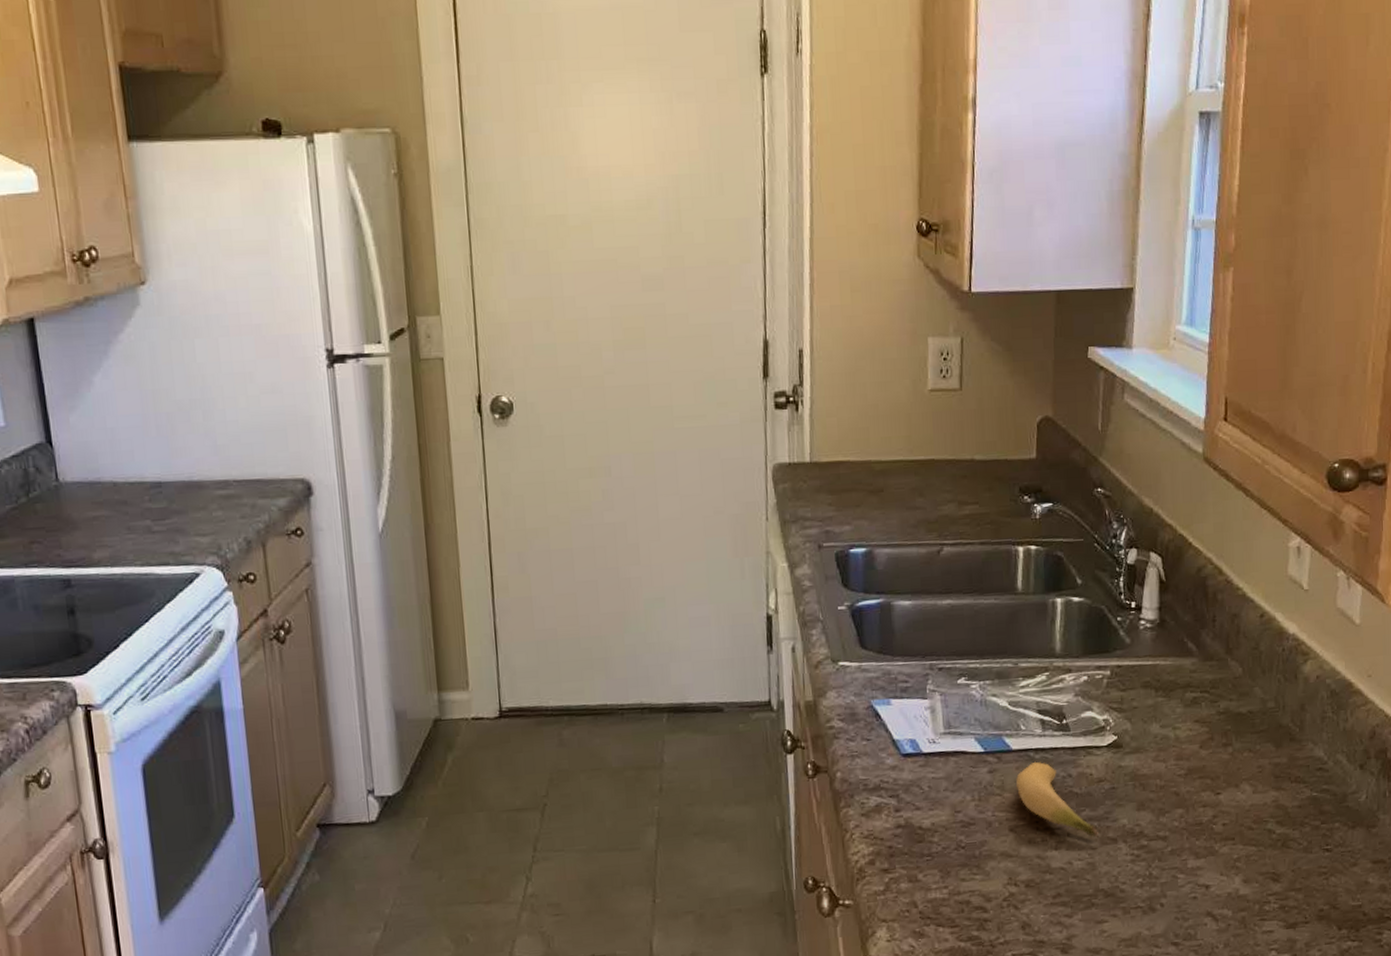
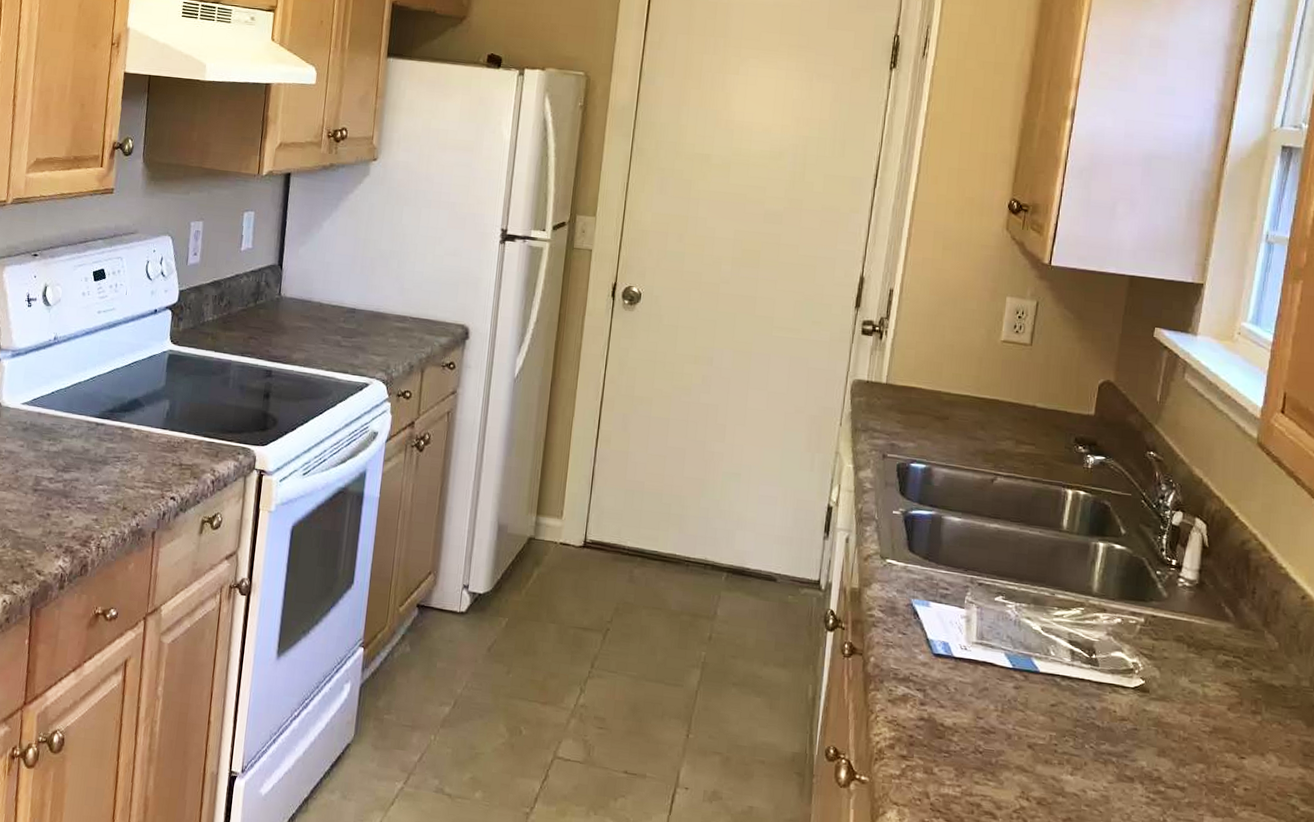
banana: present [1016,761,1098,838] -> none [1040,687,1116,772]

